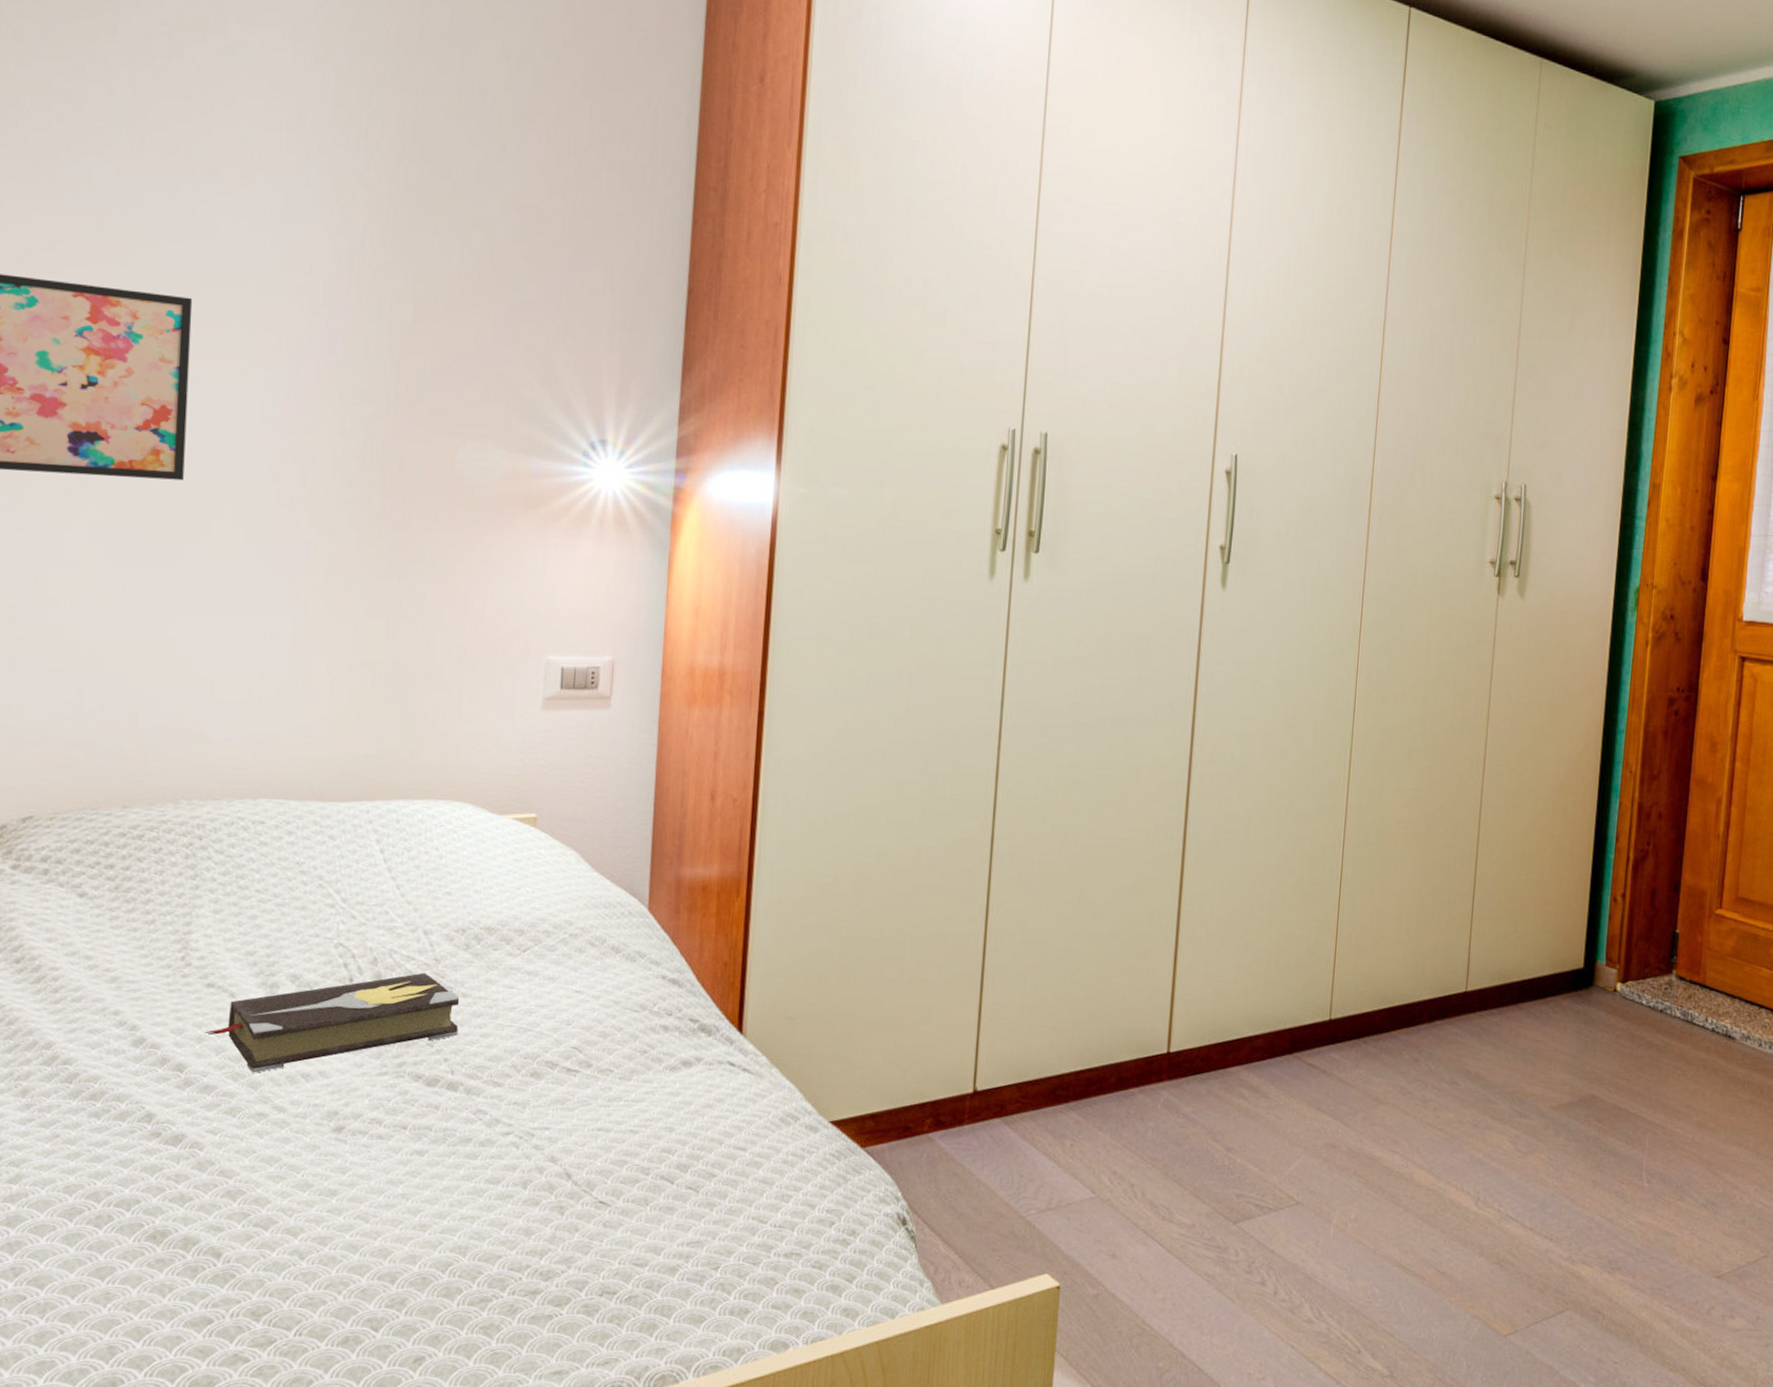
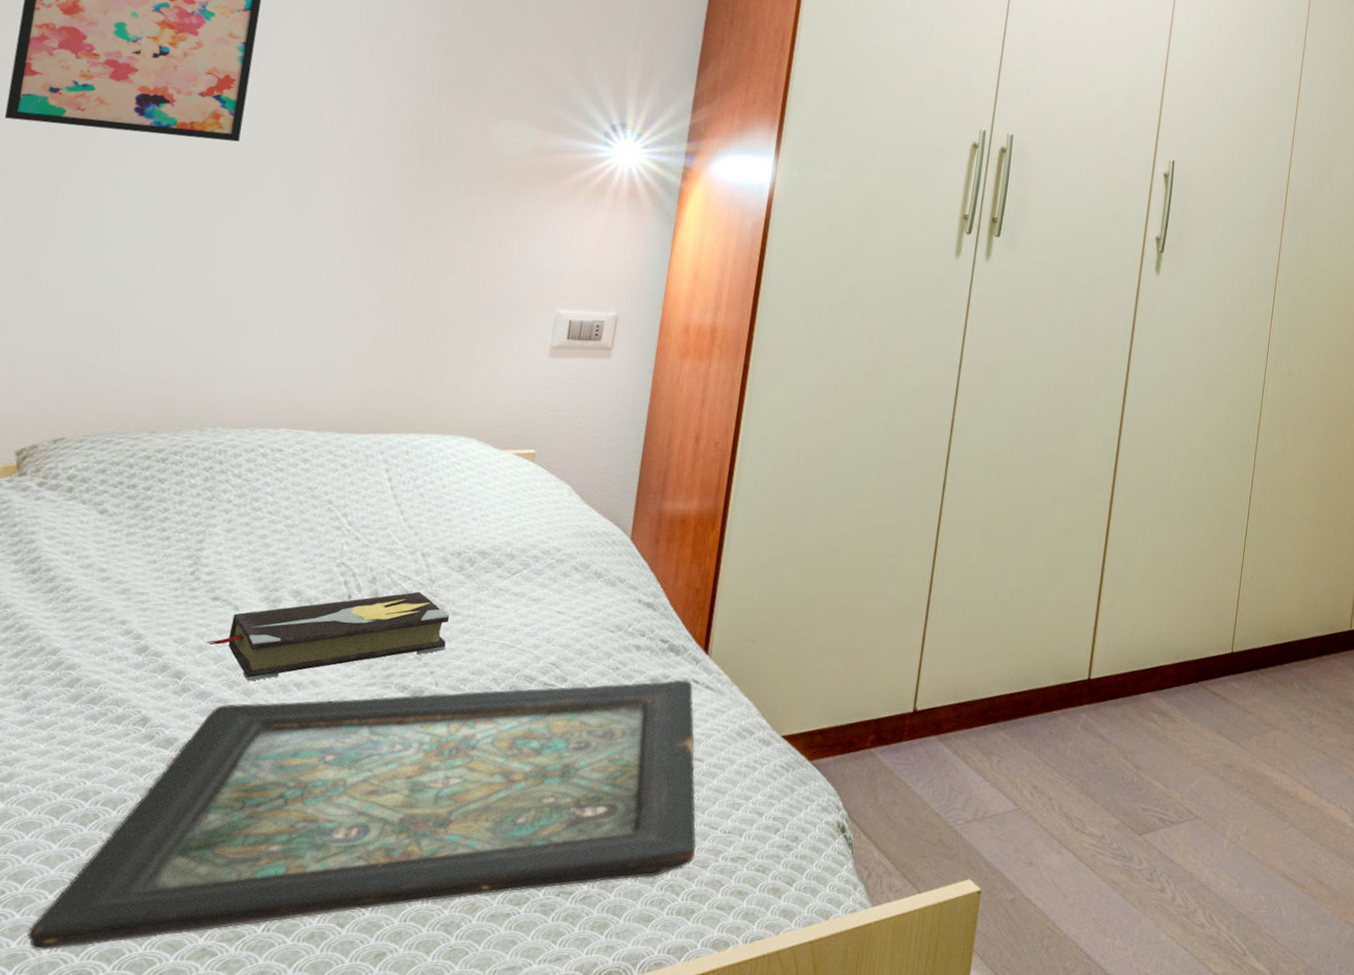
tray: none [54,1062,745,1357] -> present [27,679,696,950]

